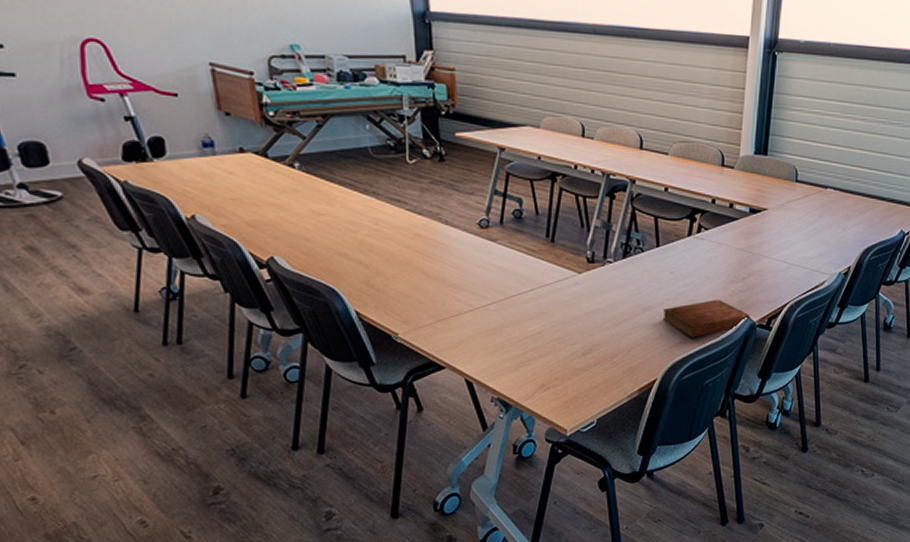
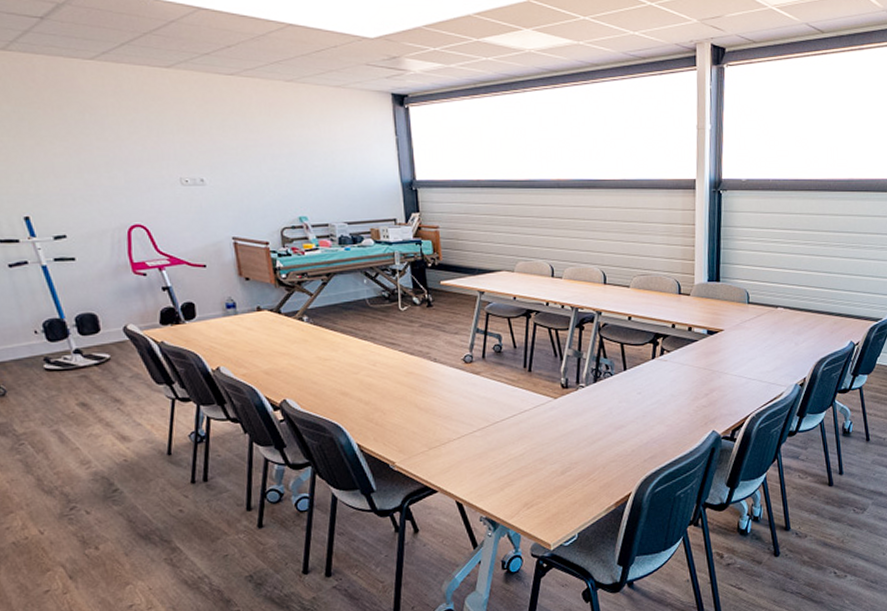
bible: present [662,300,751,338] -> none [633,415,716,453]

